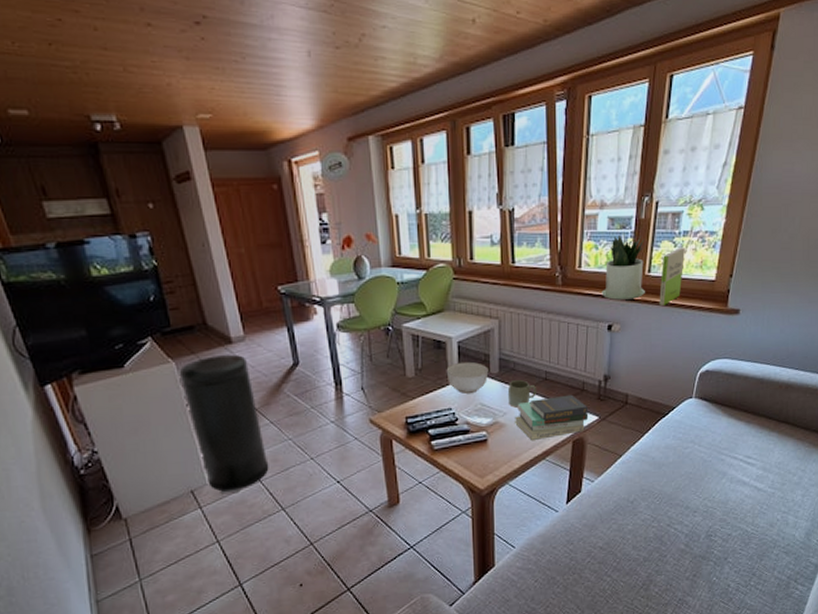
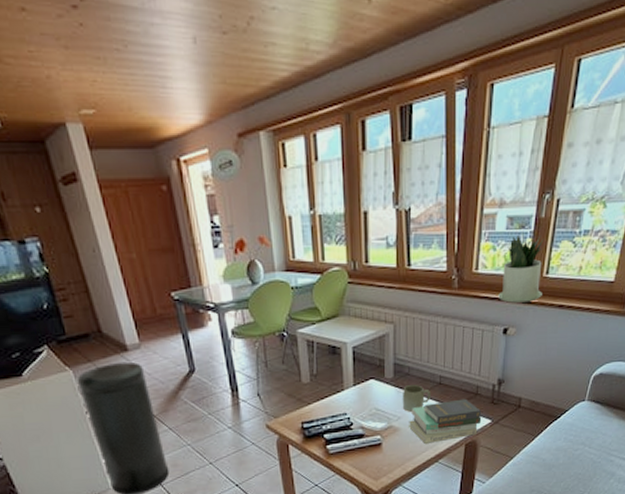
bowl: present [446,361,489,393] -> none [341,366,383,399]
book: present [659,248,685,305] -> none [556,248,585,308]

